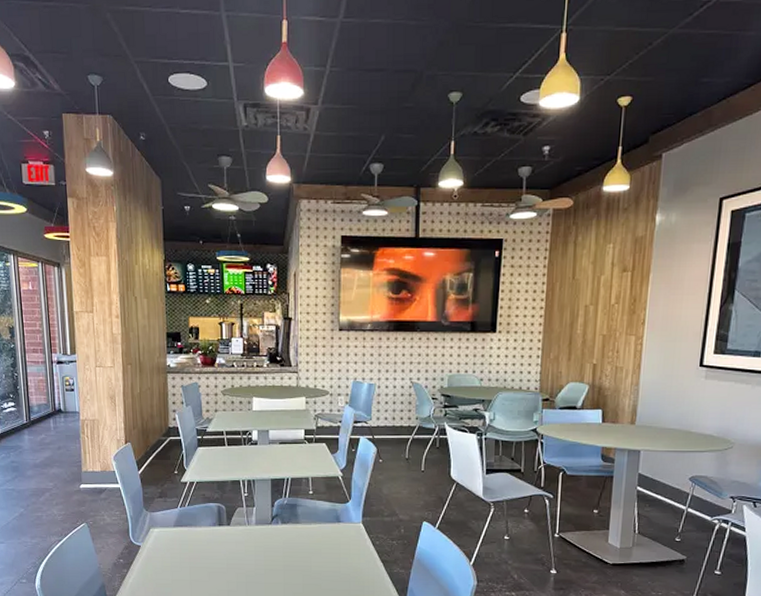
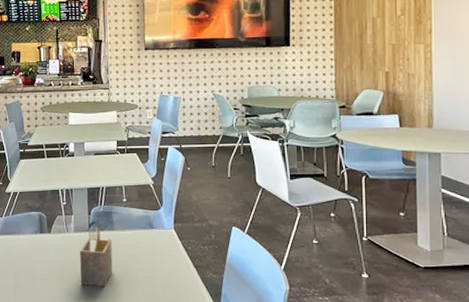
napkin holder: none [261,521,296,581] -> present [80,228,113,286]

